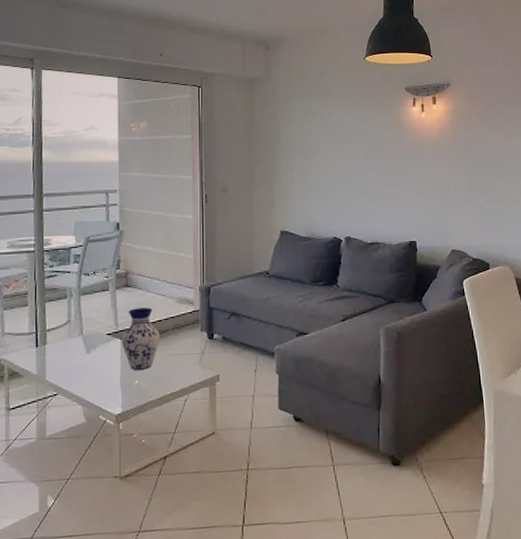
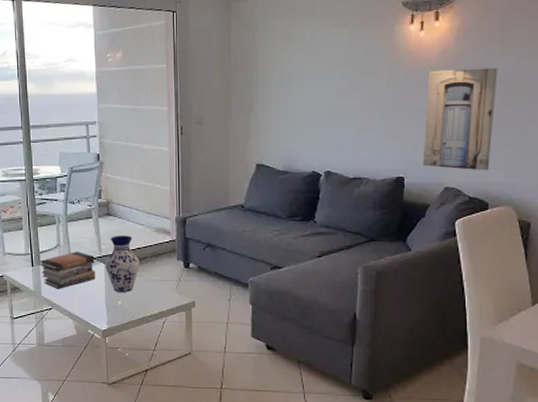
book stack: none [46,327,110,371] -> present [40,252,95,289]
wall art: none [430,145,487,235] -> present [423,67,498,171]

